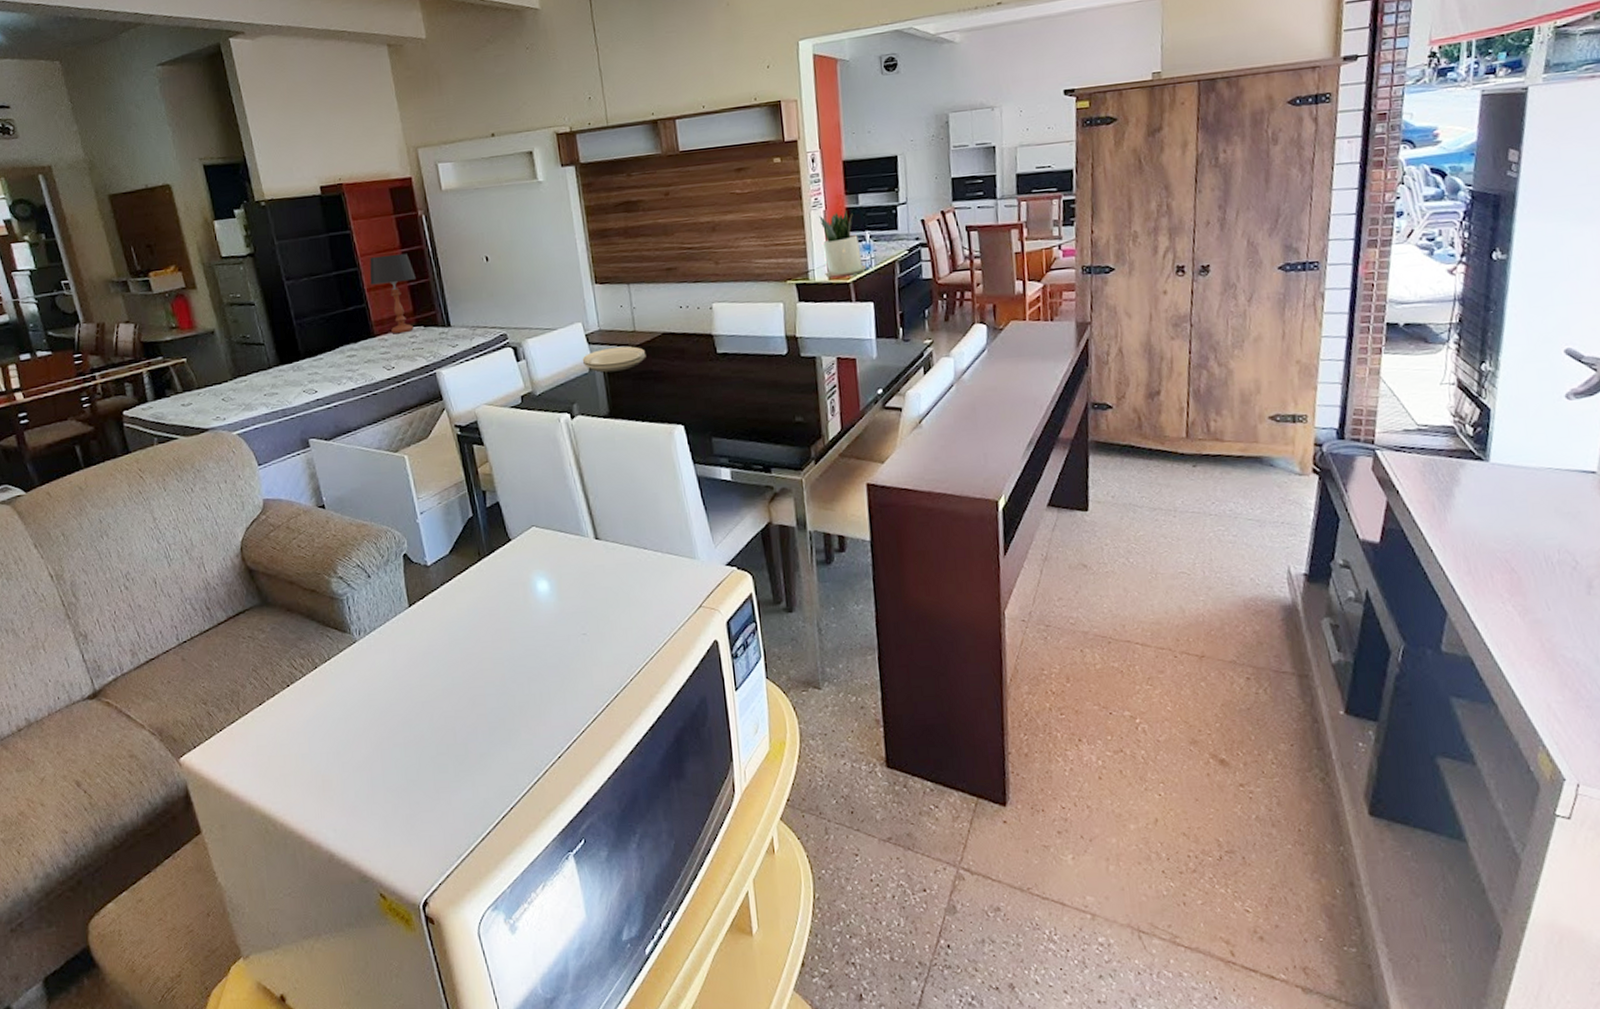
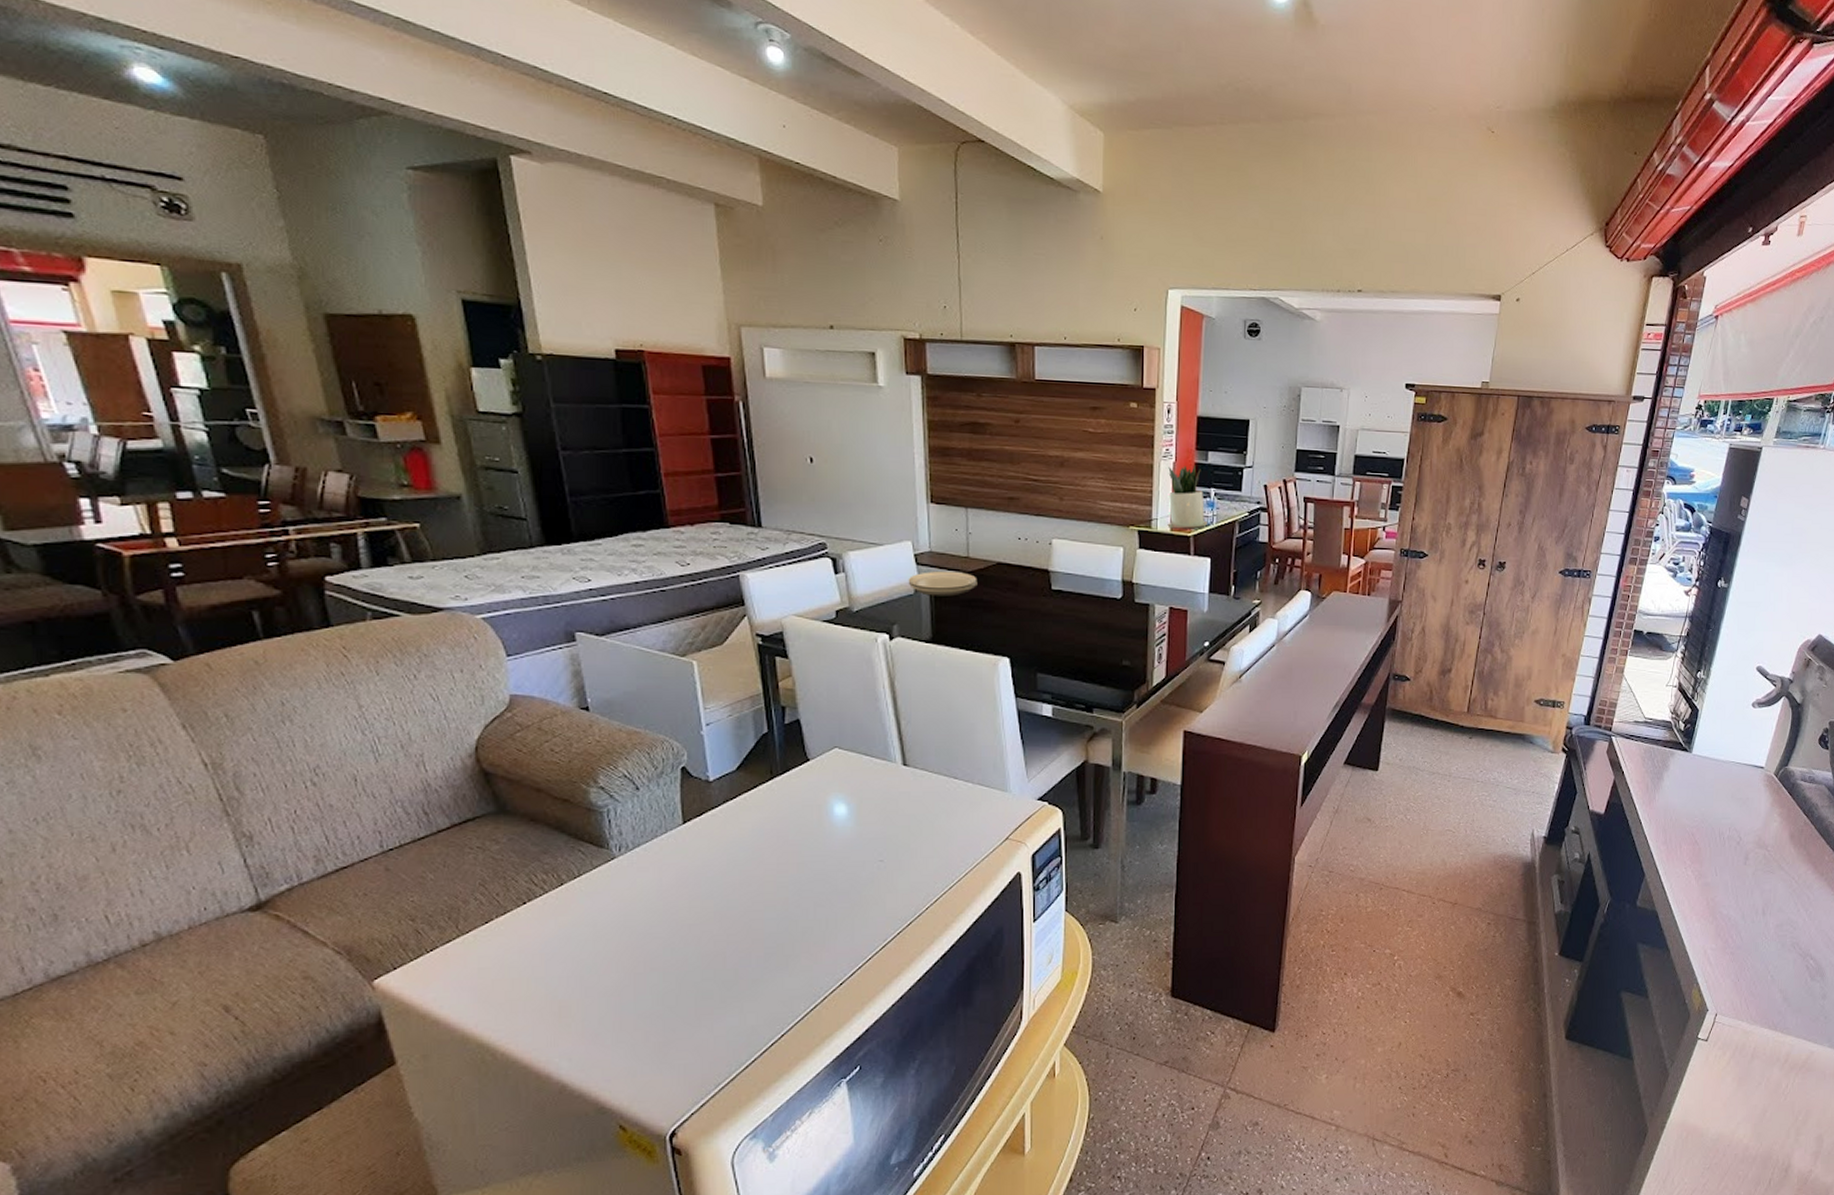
table lamp: present [369,253,416,334] -> none [669,438,725,528]

